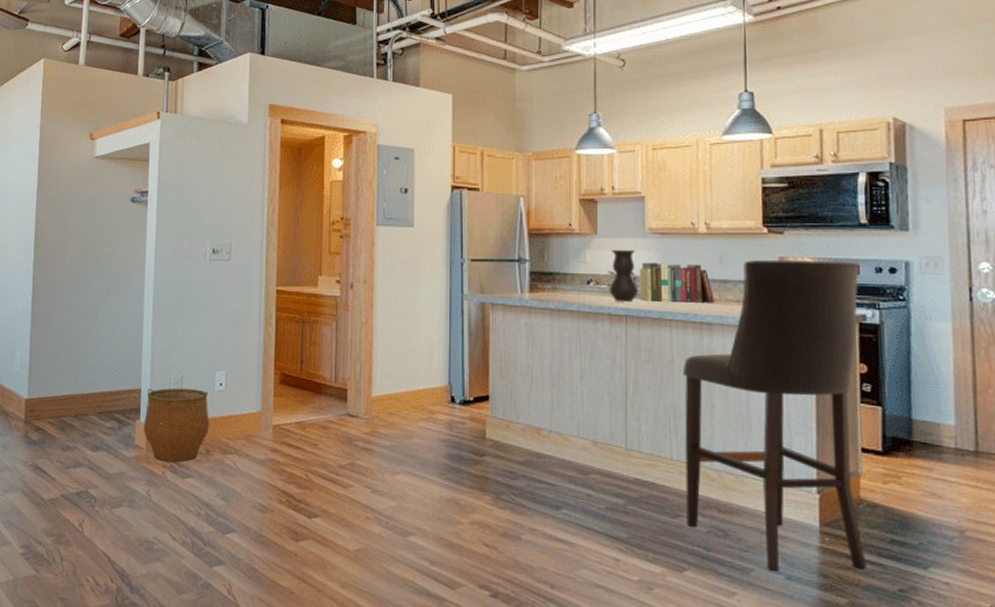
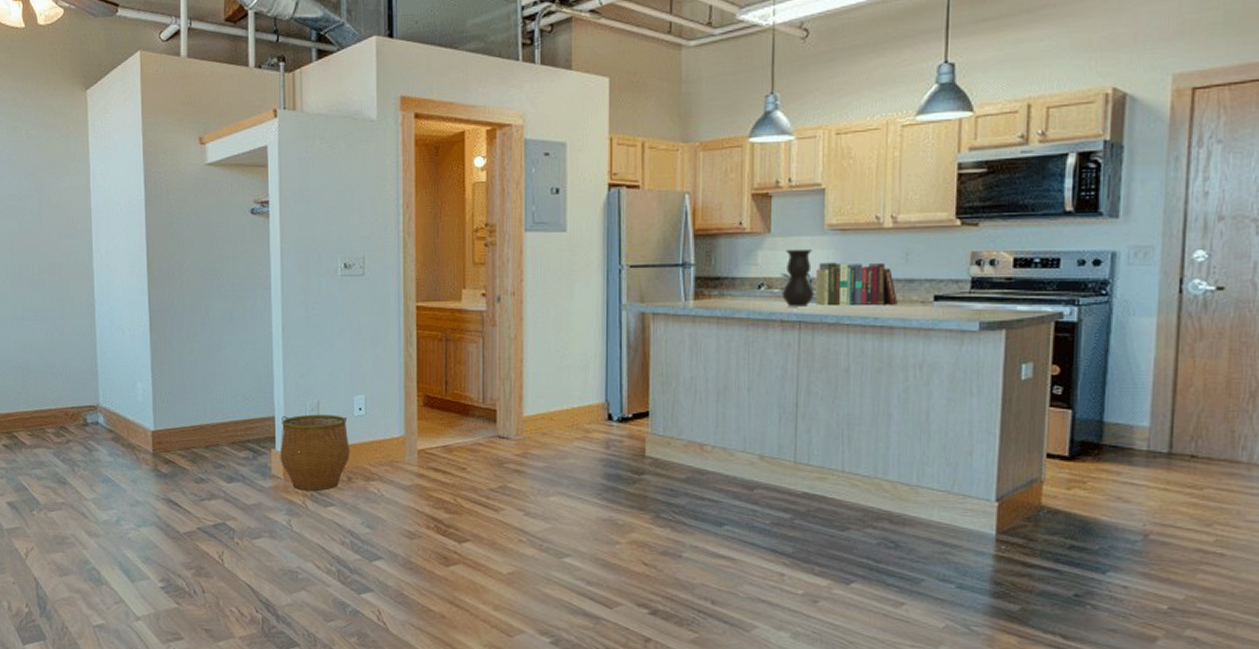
bar stool: present [683,259,866,571] -> none [856,253,1061,580]

